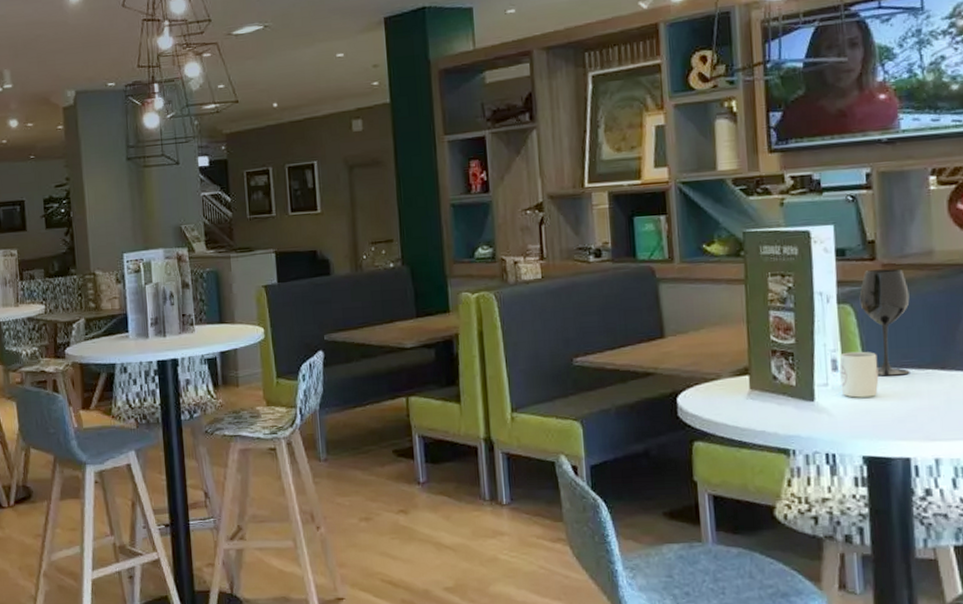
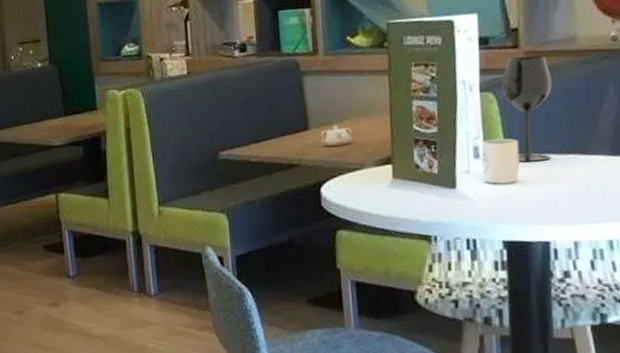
sugar bowl: none [676,334,710,355] -> present [320,125,354,147]

